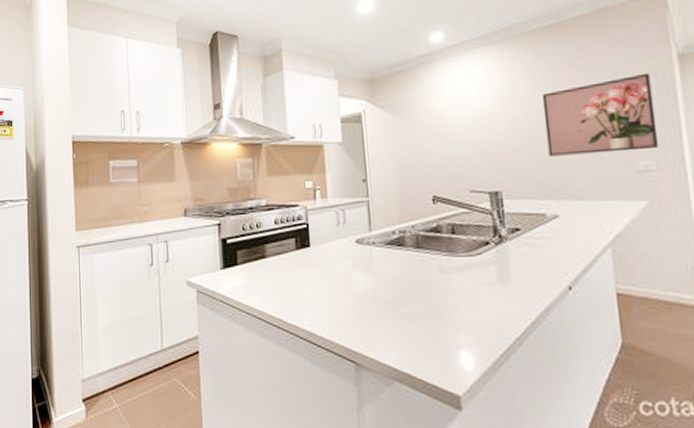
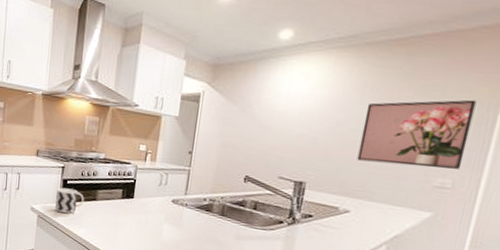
cup: none [216,249,251,282] -> present [55,187,84,214]

